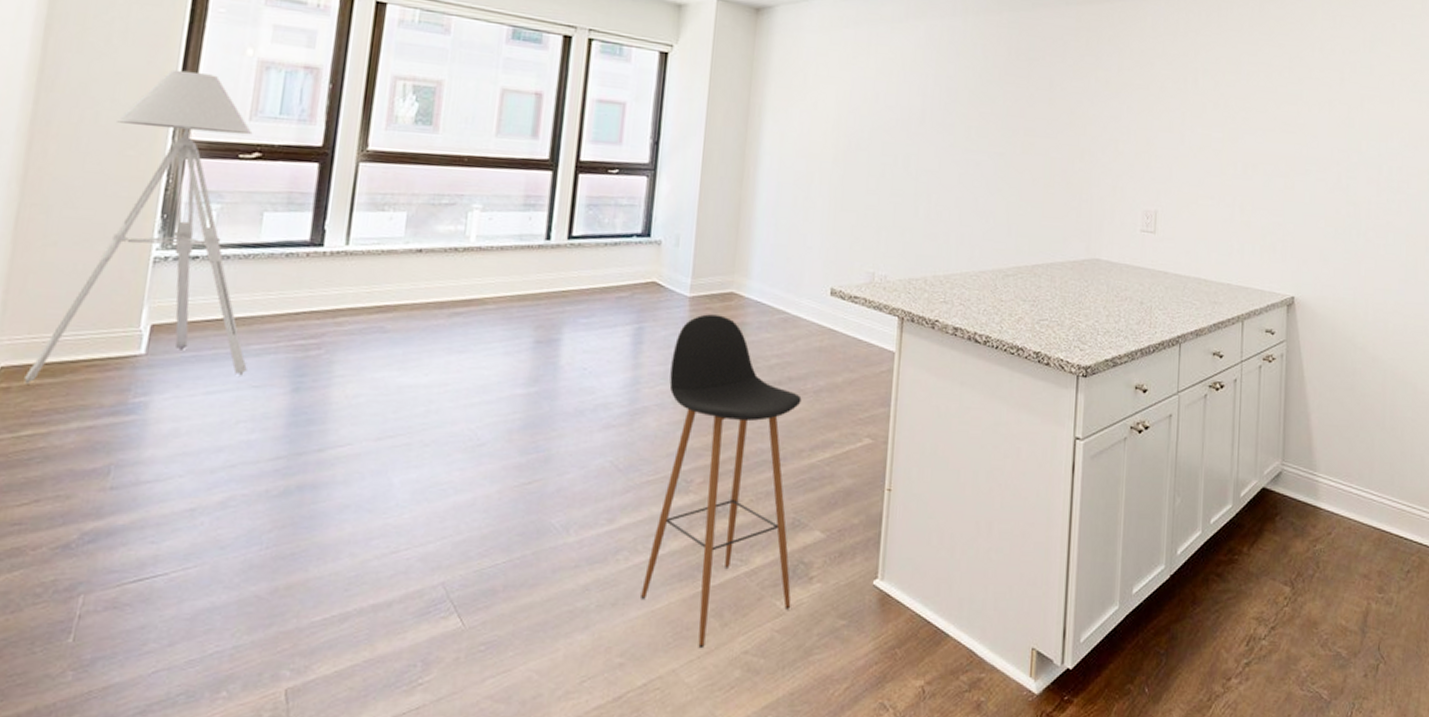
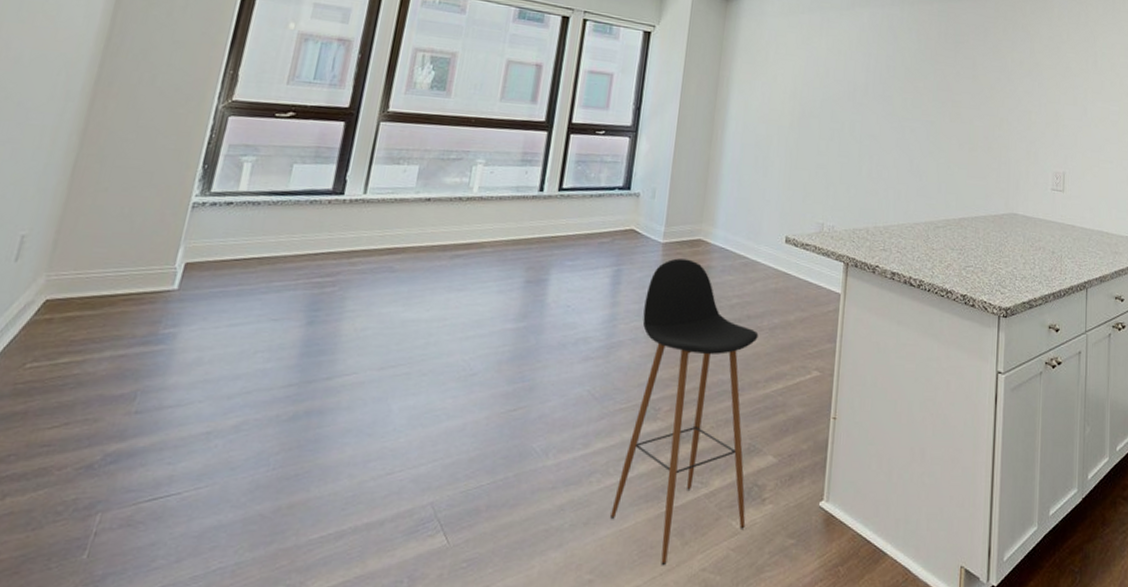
floor lamp: present [24,69,253,384] -> none [66,39,289,316]

